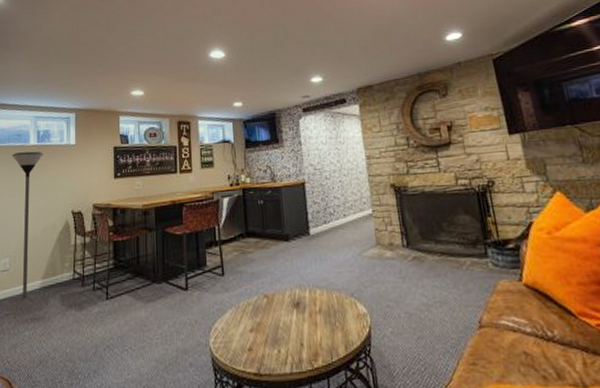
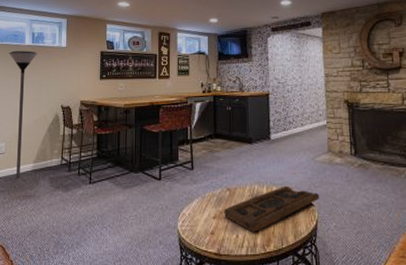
decorative tray: none [261,287,372,346] -> present [223,185,320,233]

